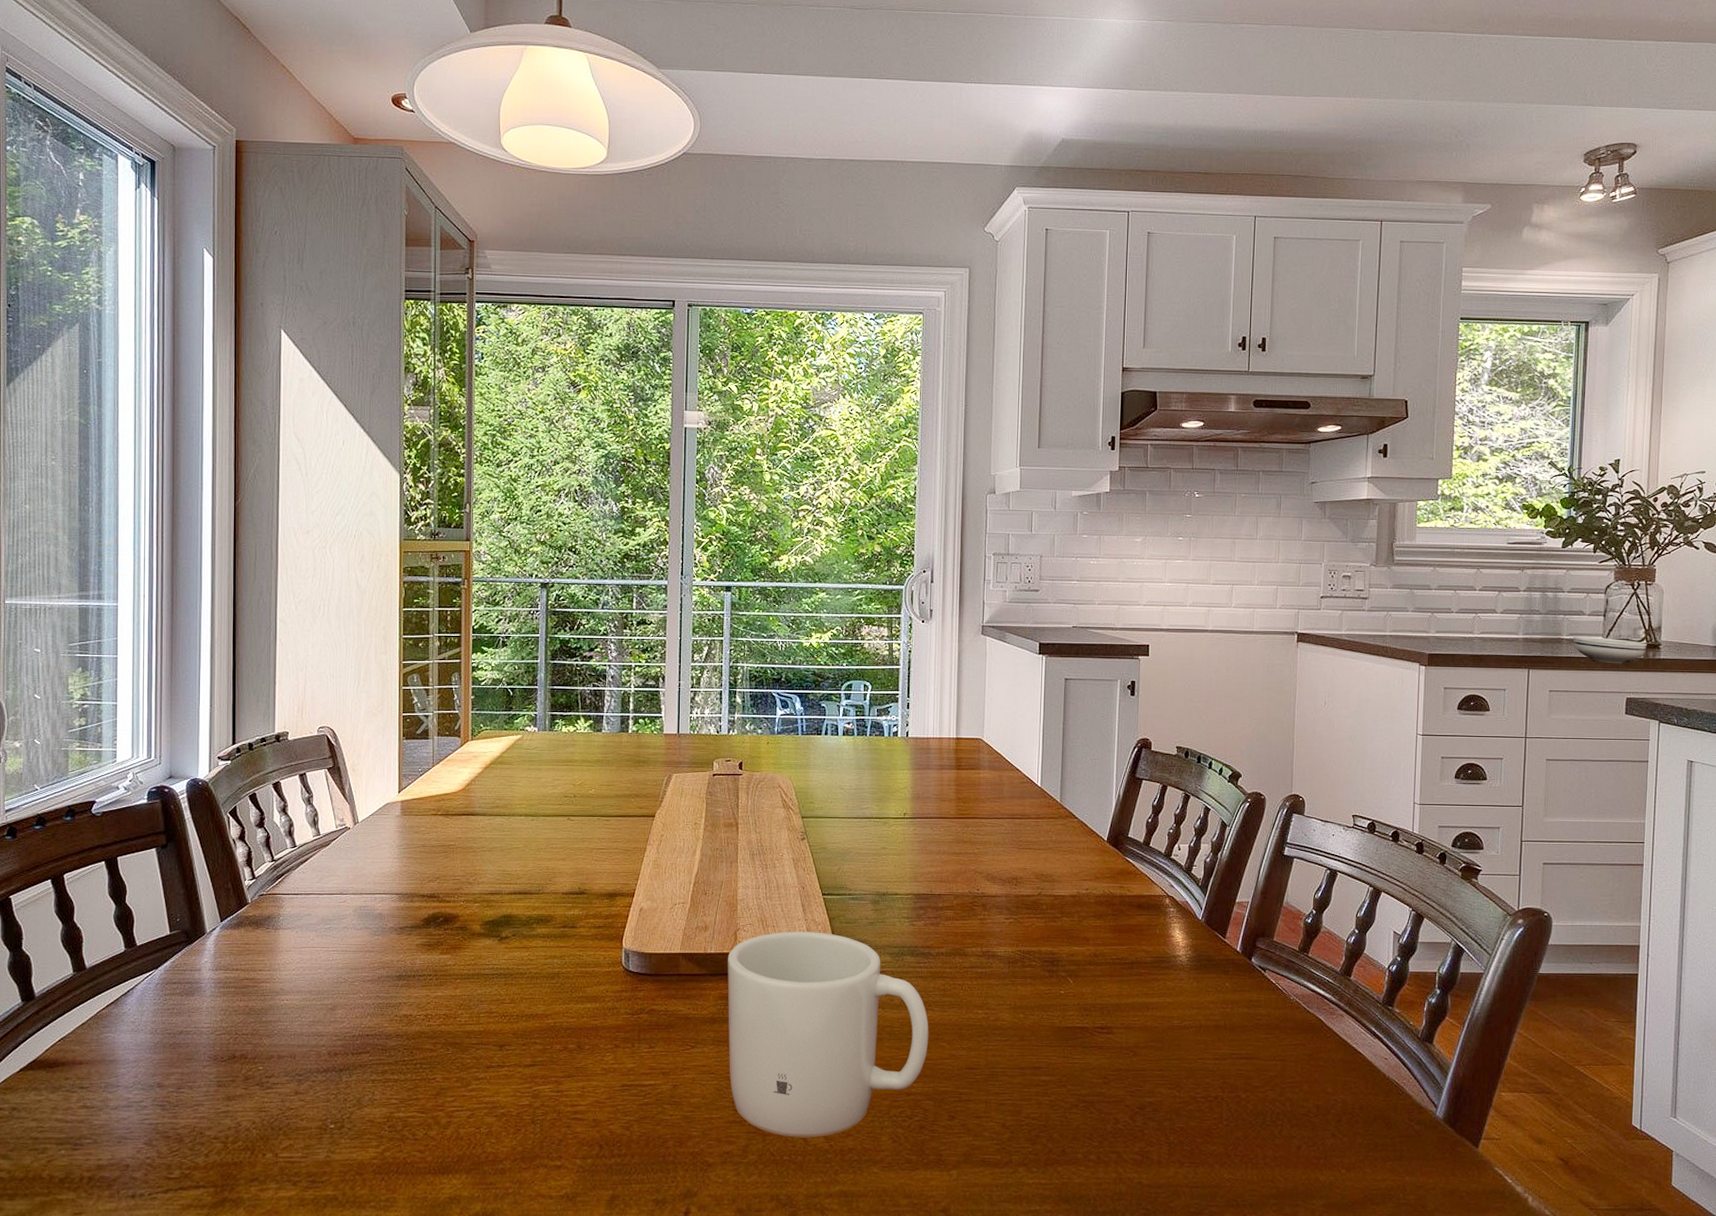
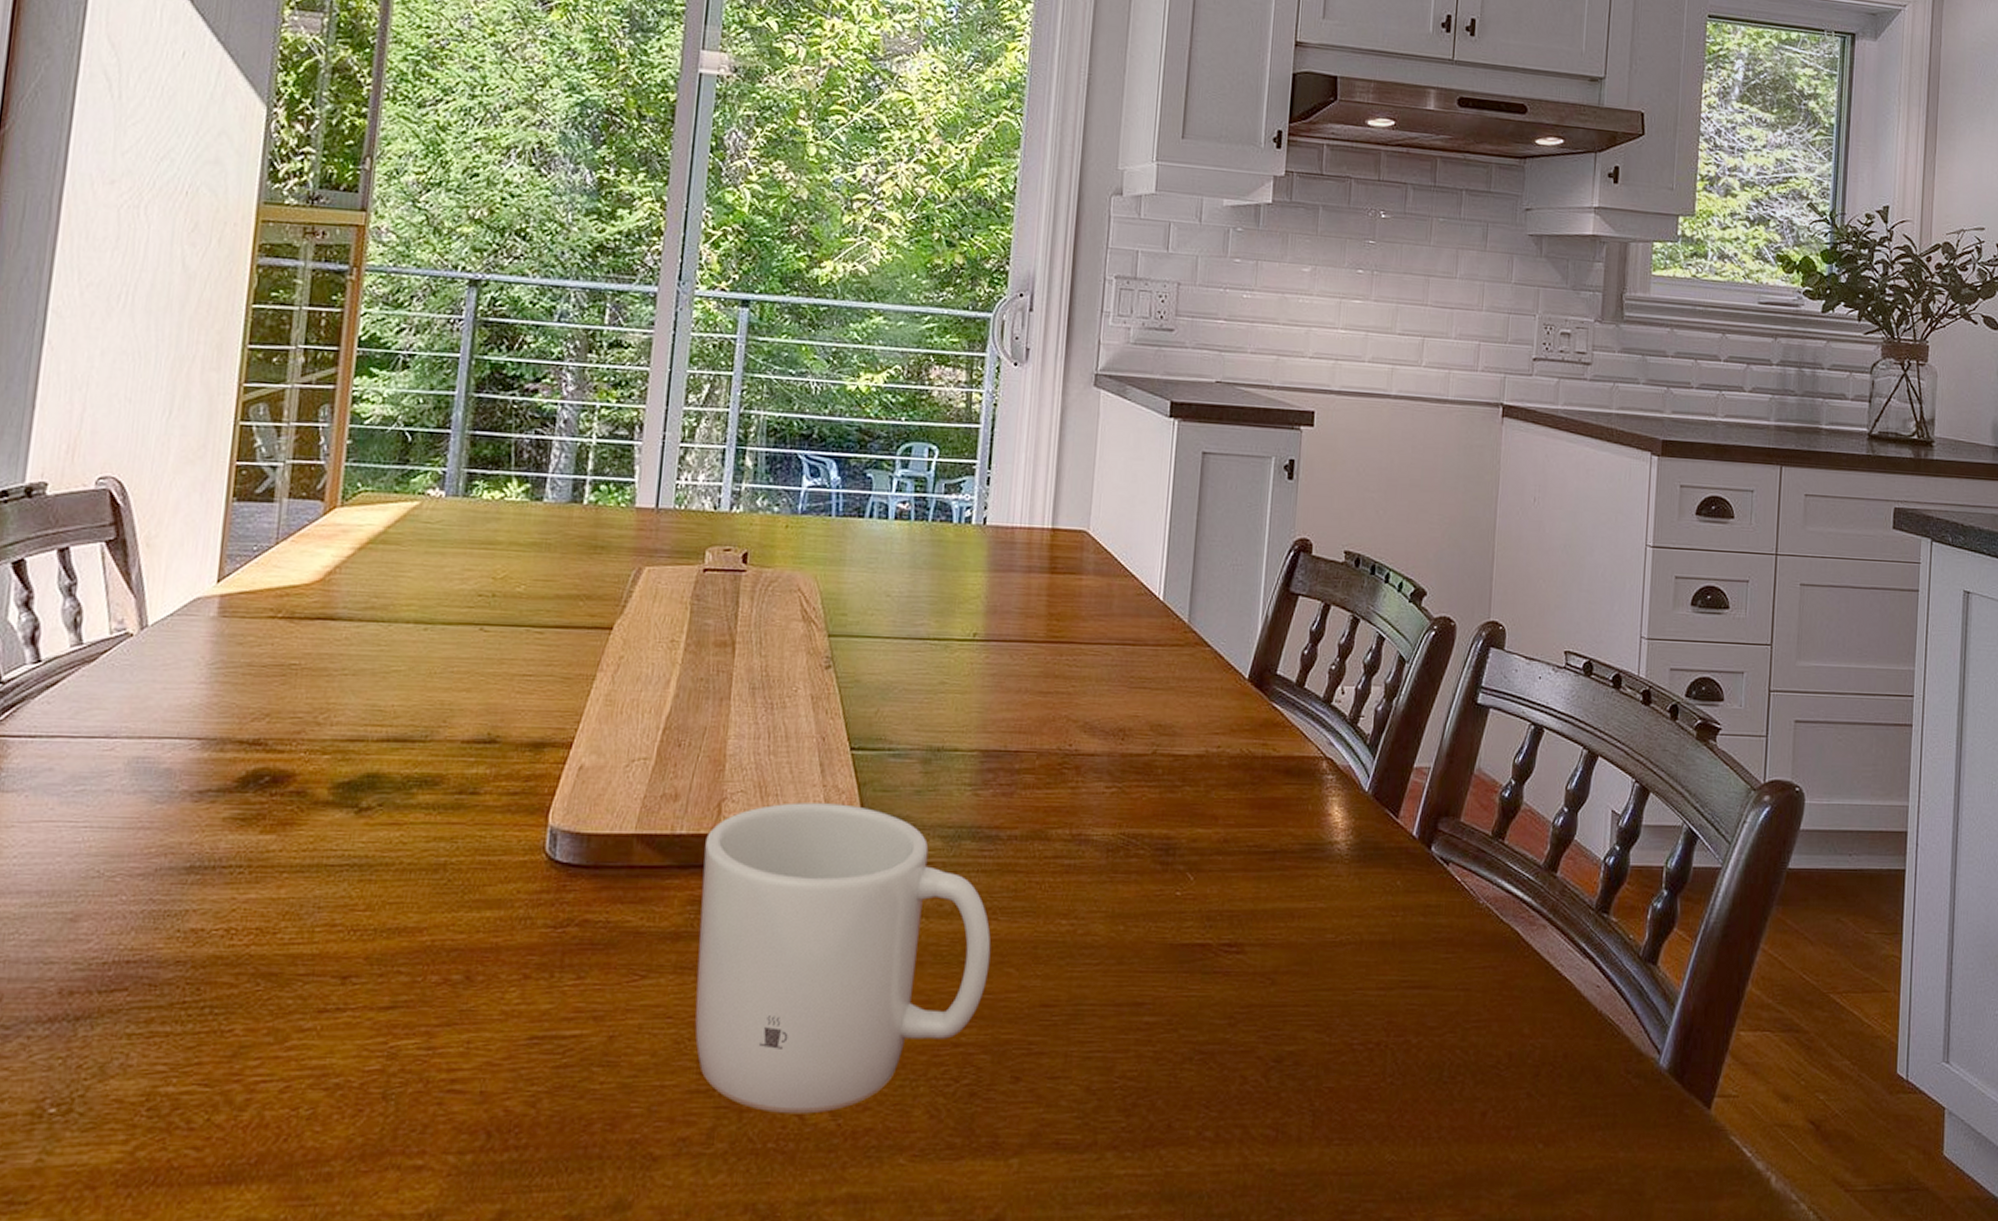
bowl: present [1572,636,1647,664] -> none [1832,425,1918,465]

